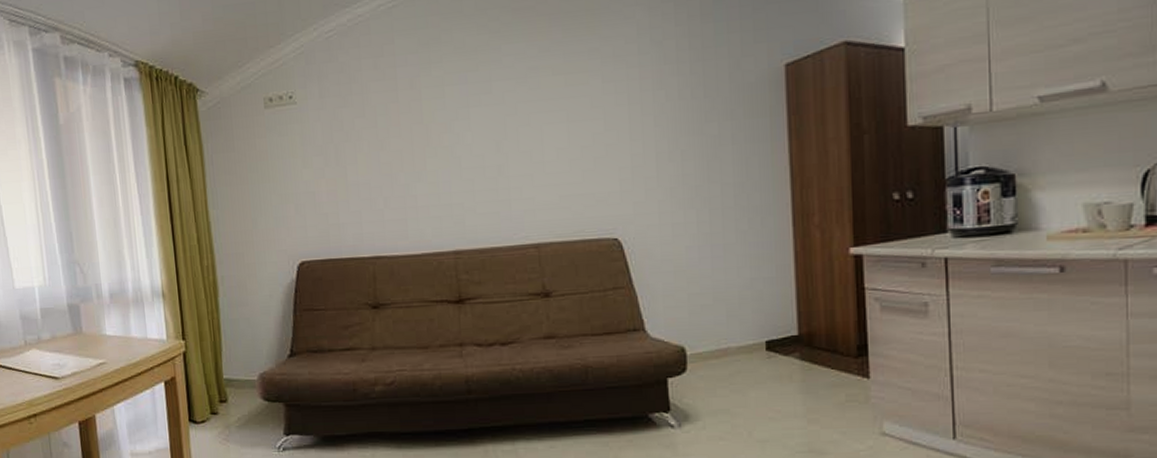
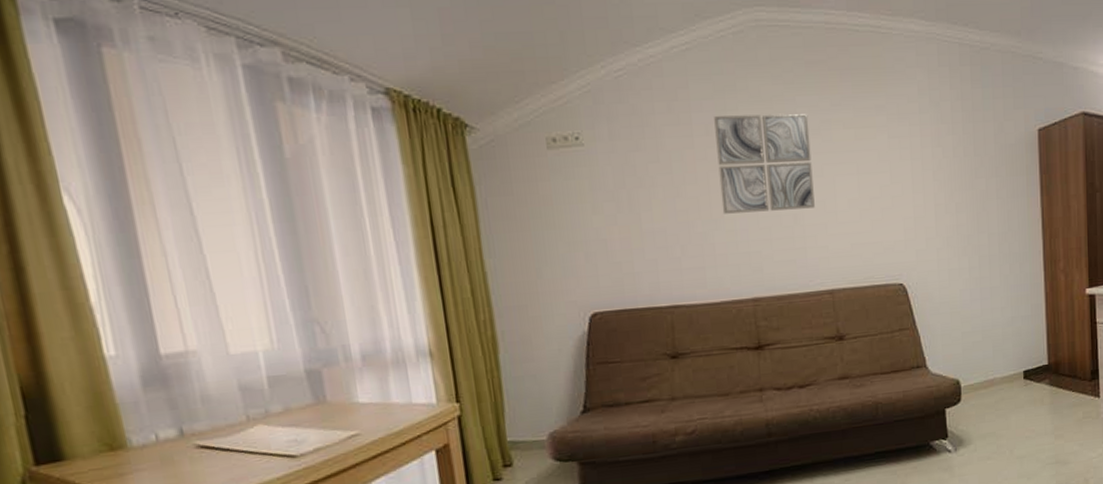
wall art: none [418,62,520,166] -> present [714,114,815,214]

